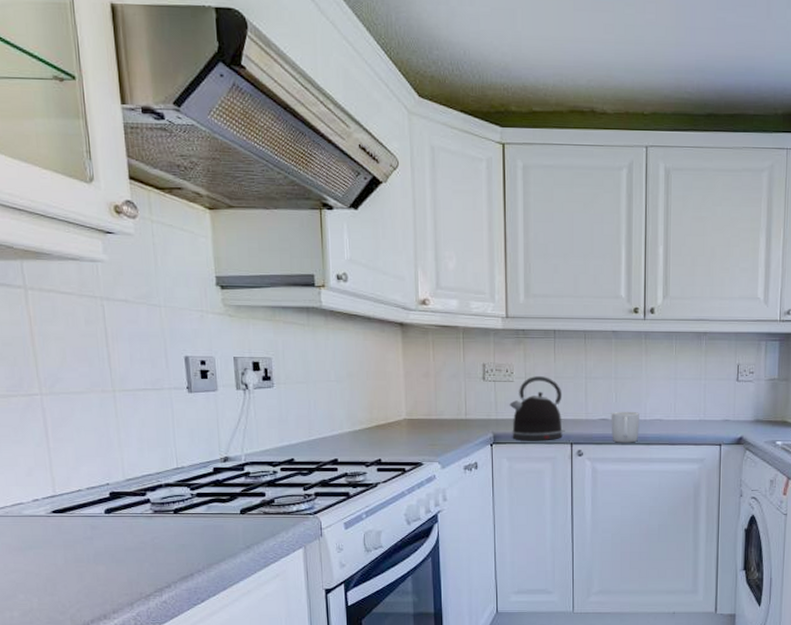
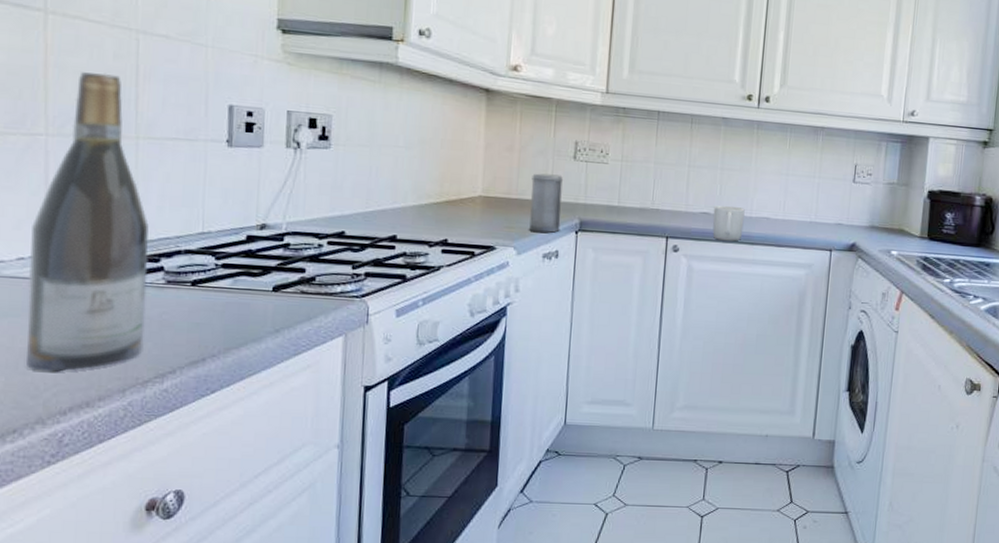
wine bottle: none [40,337,144,592] -> present [26,72,149,372]
canister: none [448,395,477,448] -> present [529,173,563,233]
kettle: present [509,376,565,440] -> none [601,159,662,232]

